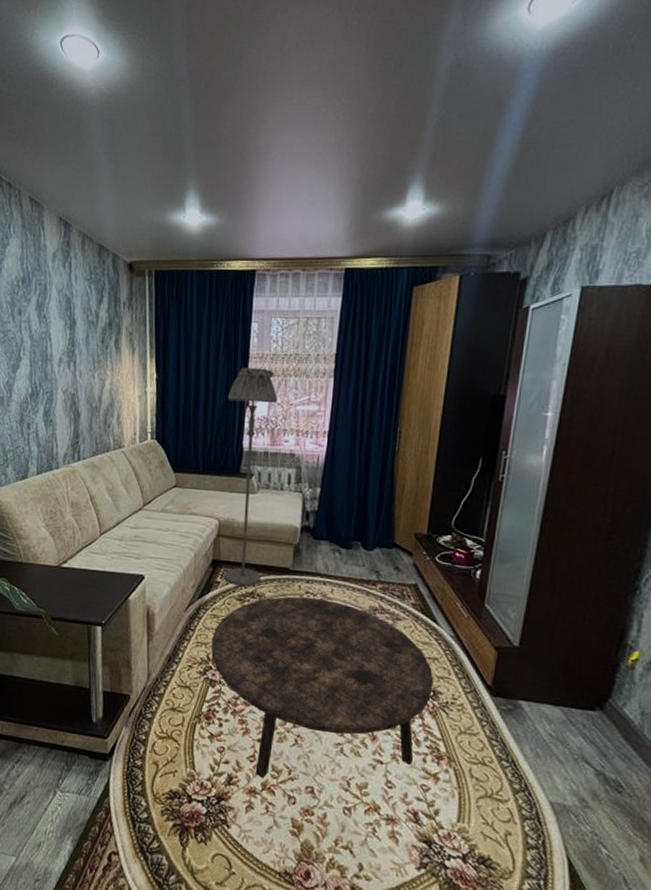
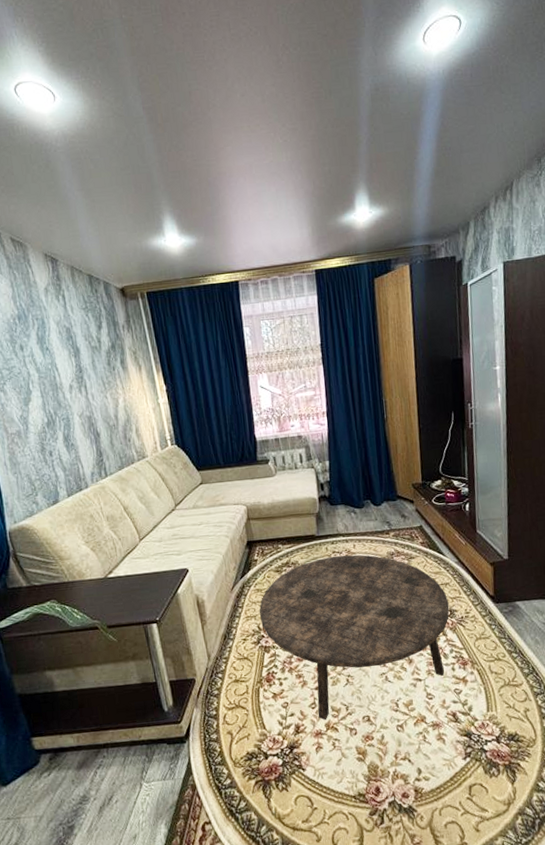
floor lamp: present [225,367,278,586] -> none [233,366,293,559]

